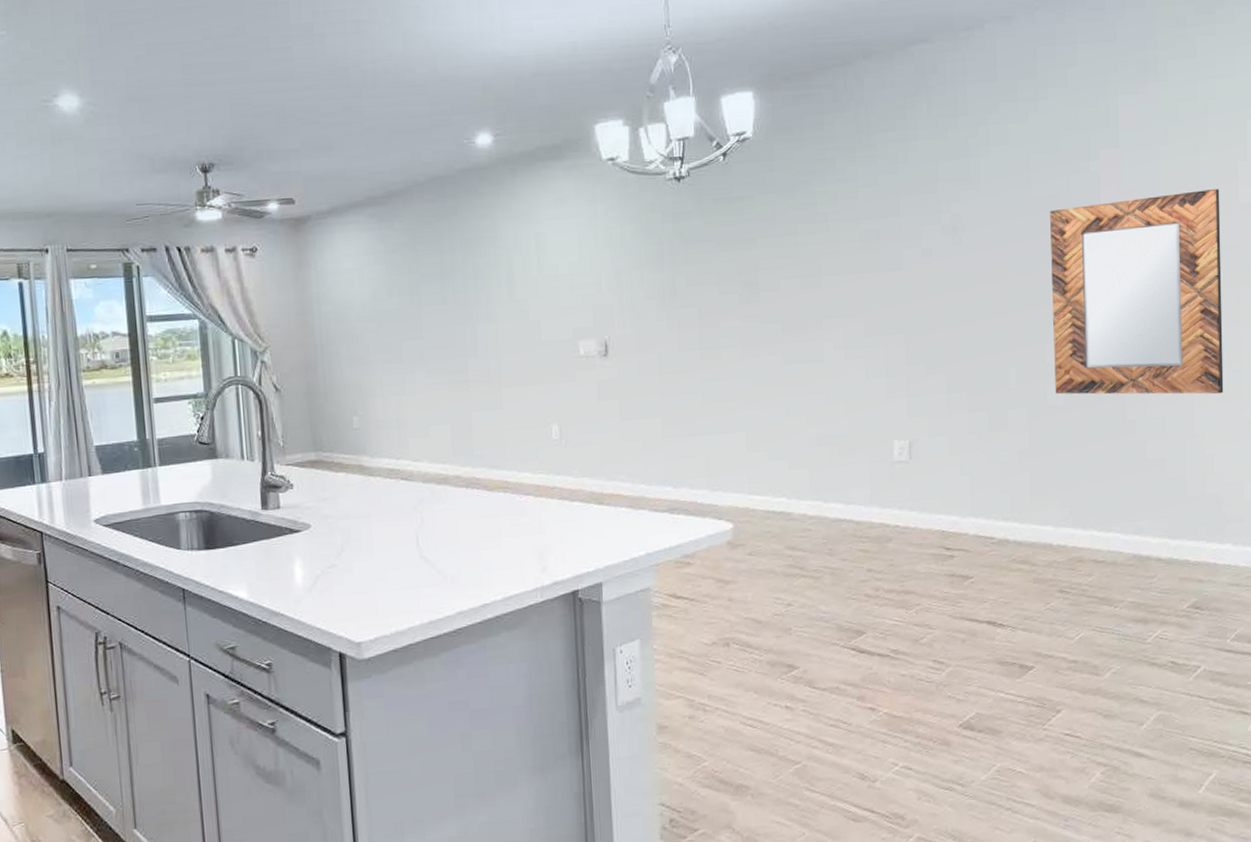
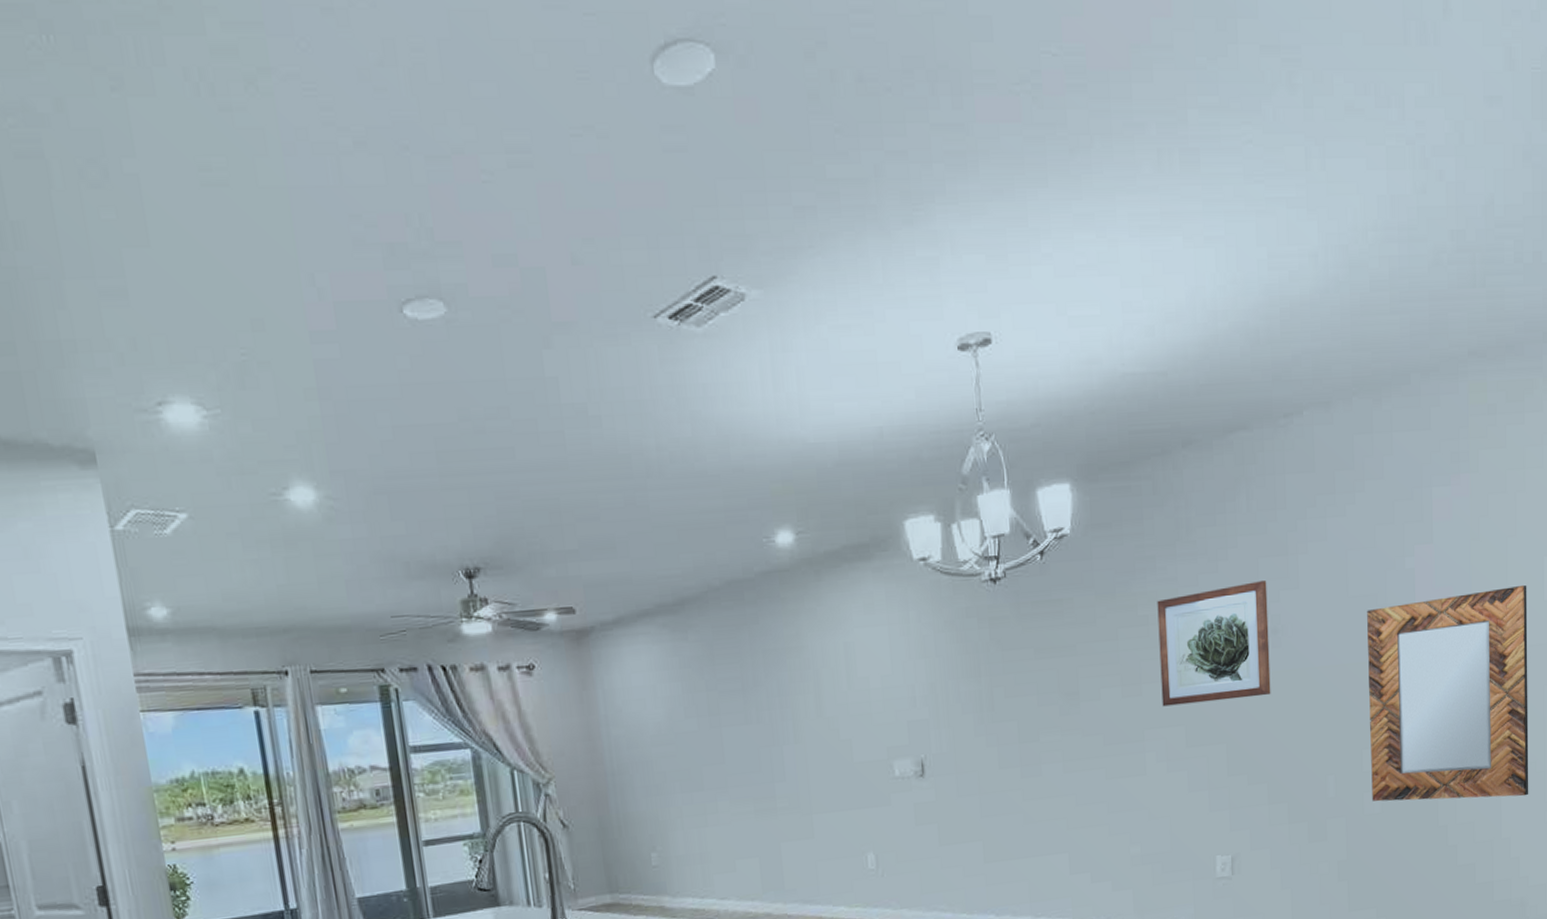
wall art: none [836,182,951,298] -> present [1157,581,1271,707]

